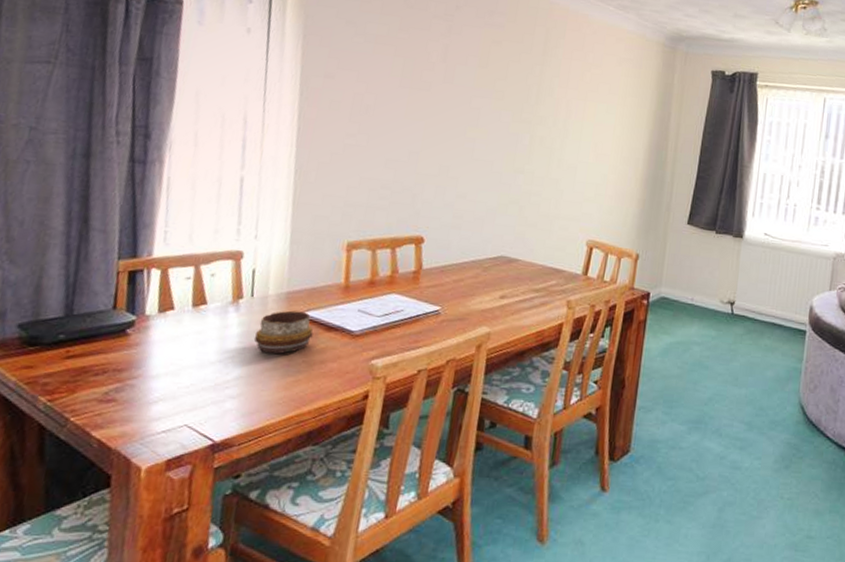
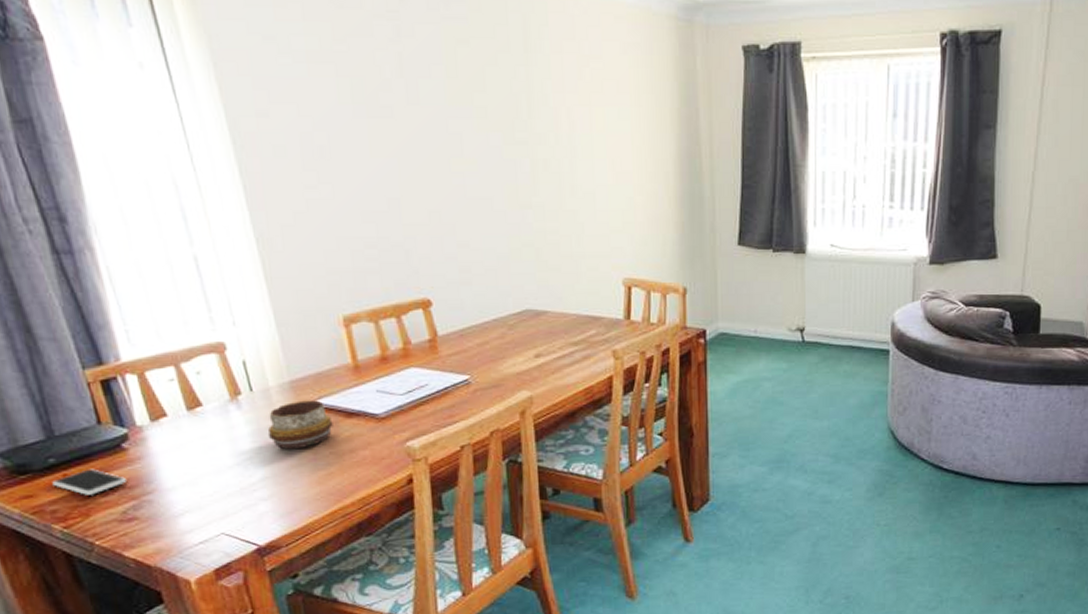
smartphone: none [54,348,120,373] -> present [52,468,128,495]

